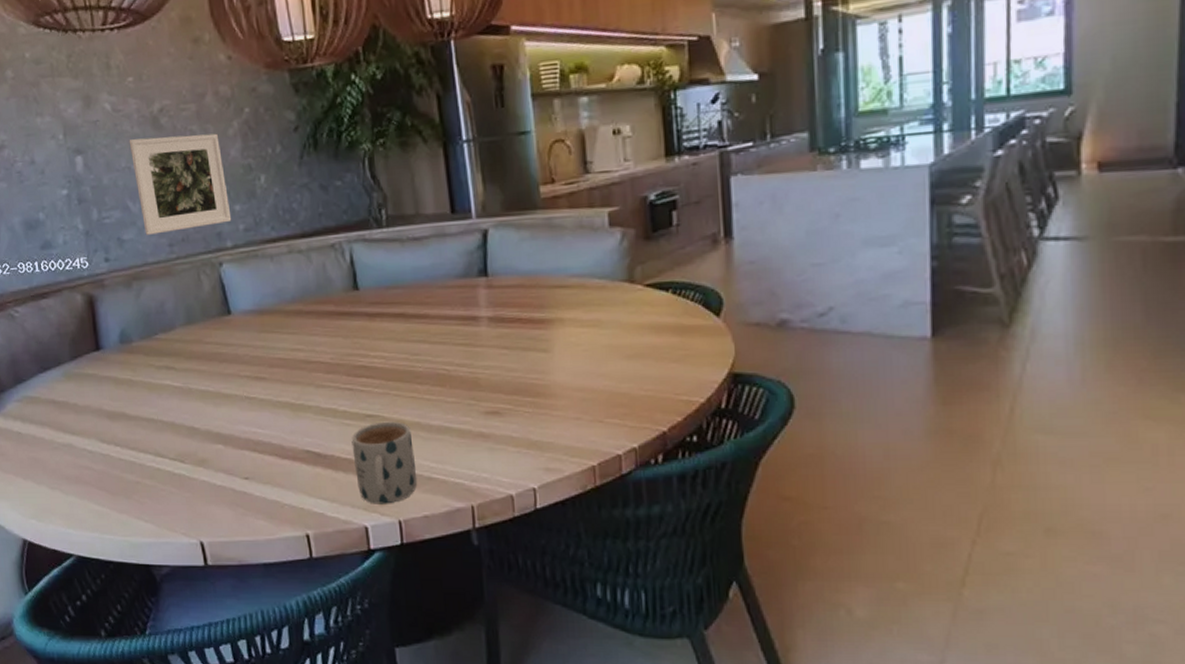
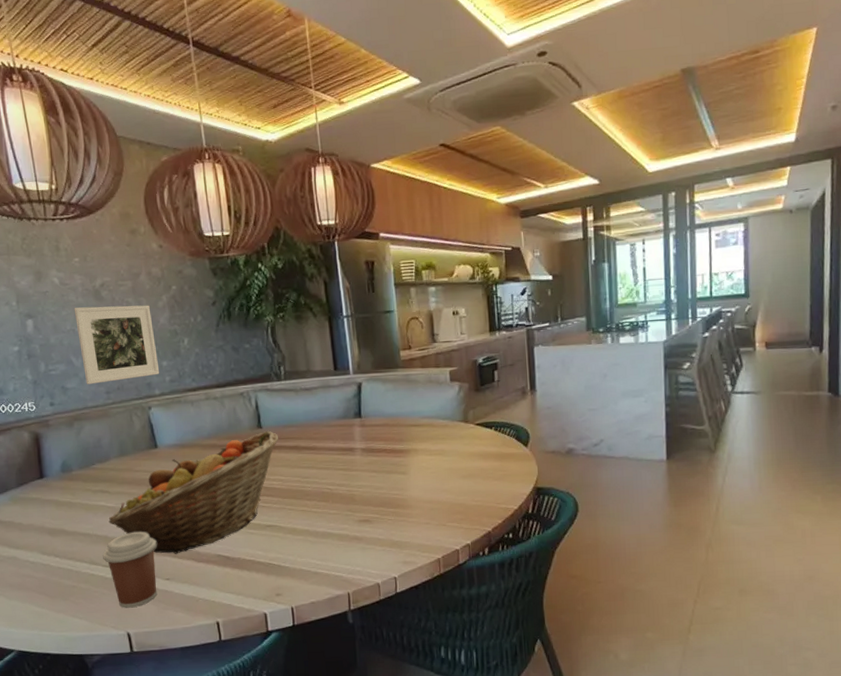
coffee cup: none [169,418,234,512] -> present [102,531,157,608]
fruit basket: none [175,293,380,448] -> present [108,430,278,554]
mug: present [351,421,417,504] -> none [254,529,306,595]

